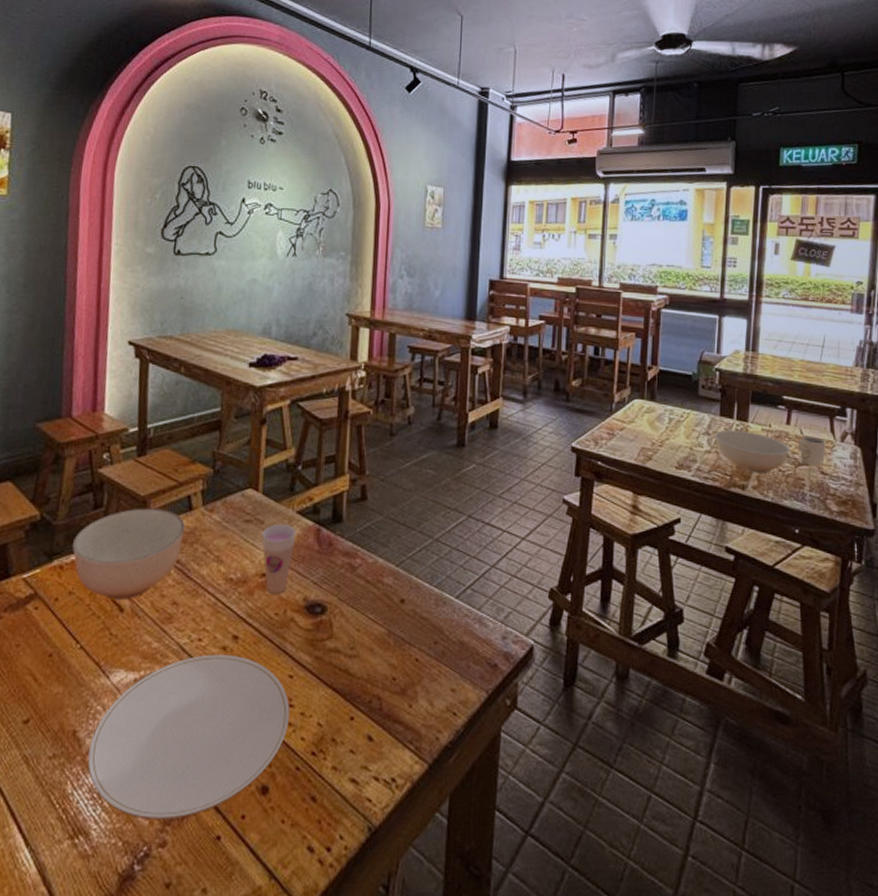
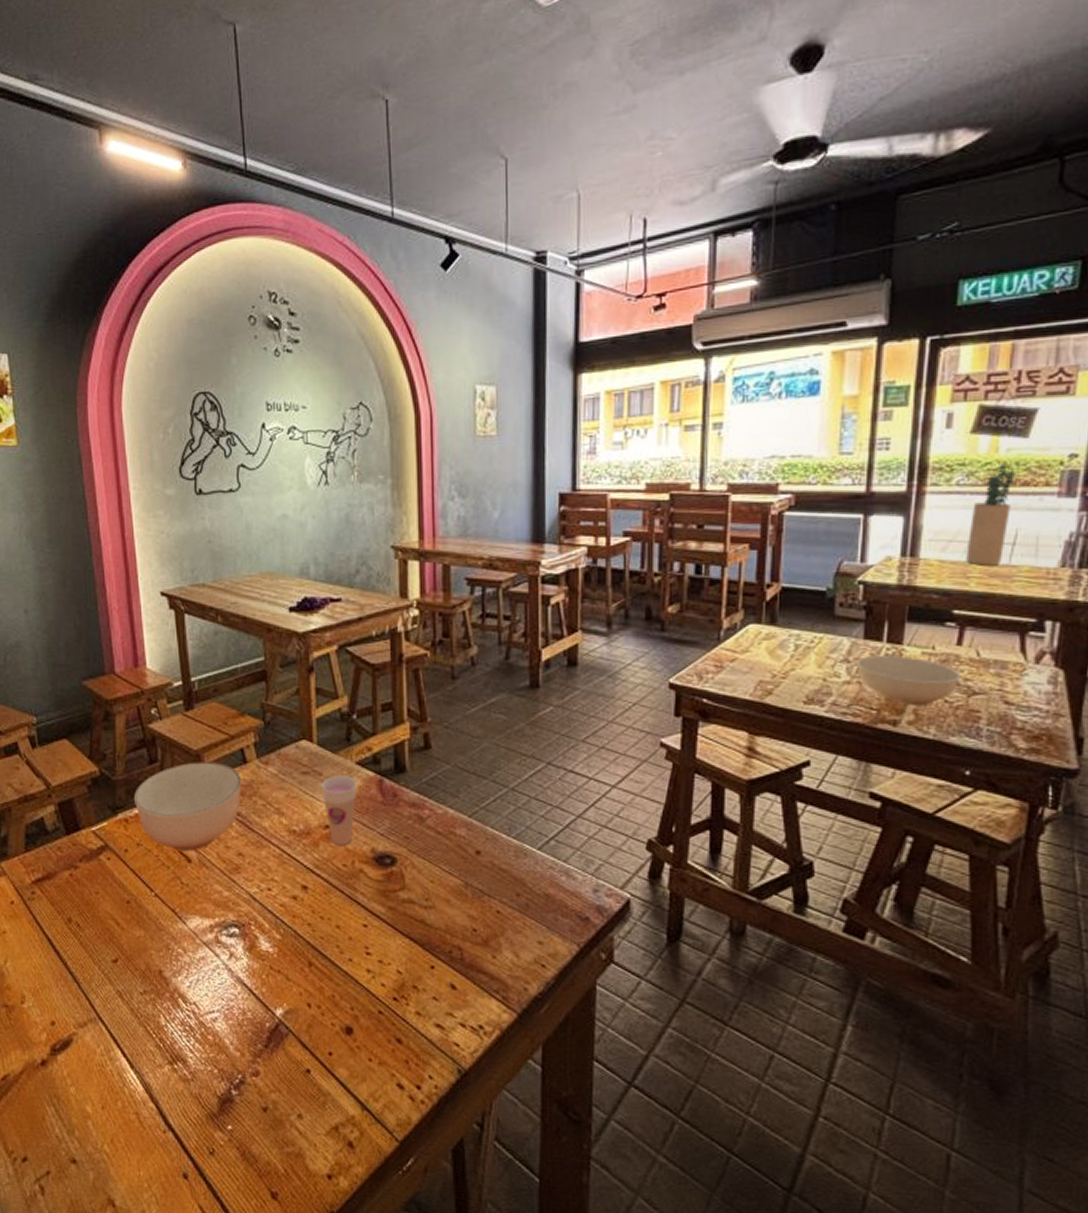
plate: present [88,654,290,820] -> none [176,903,368,1053]
vase: none [791,282,823,362] -> present [966,460,1017,566]
mug: present [798,437,826,468] -> none [973,659,1013,696]

